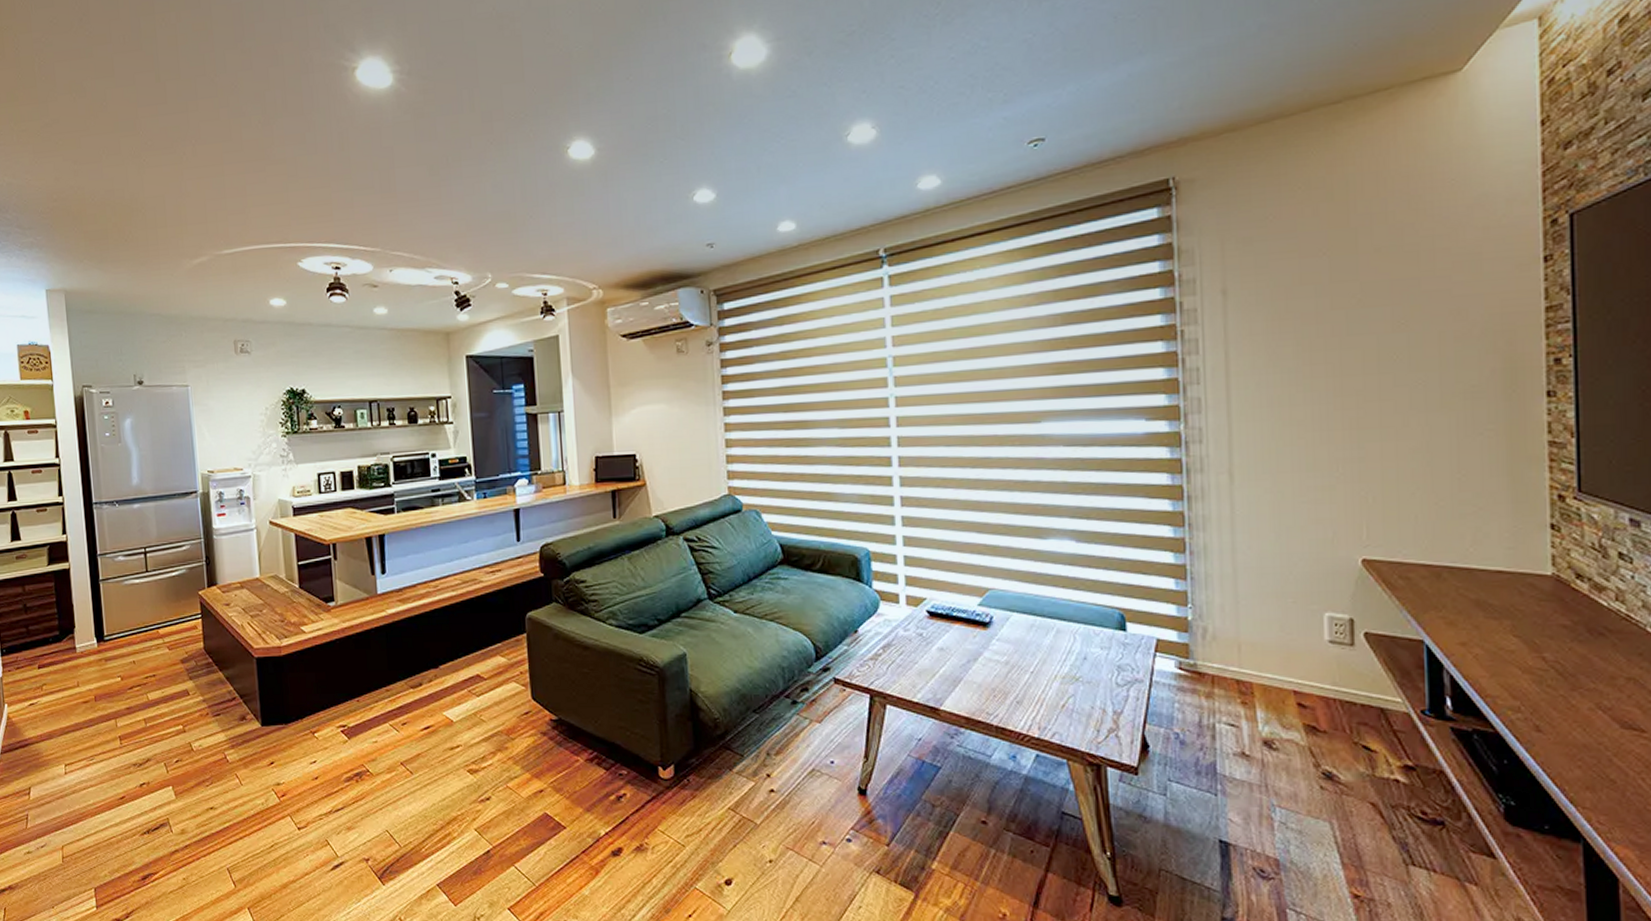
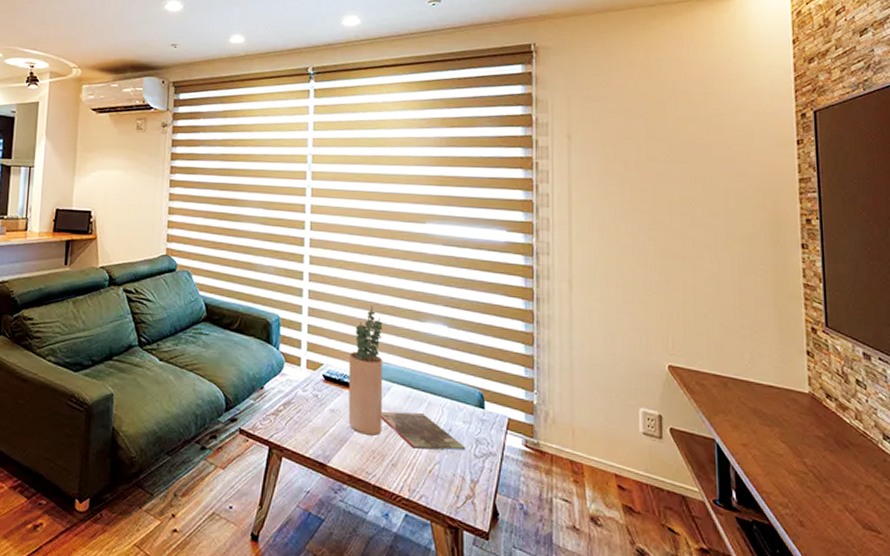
vase: none [955,526,1002,672] -> present [348,306,383,436]
magazine: none [1000,643,1106,682] -> present [381,411,466,451]

